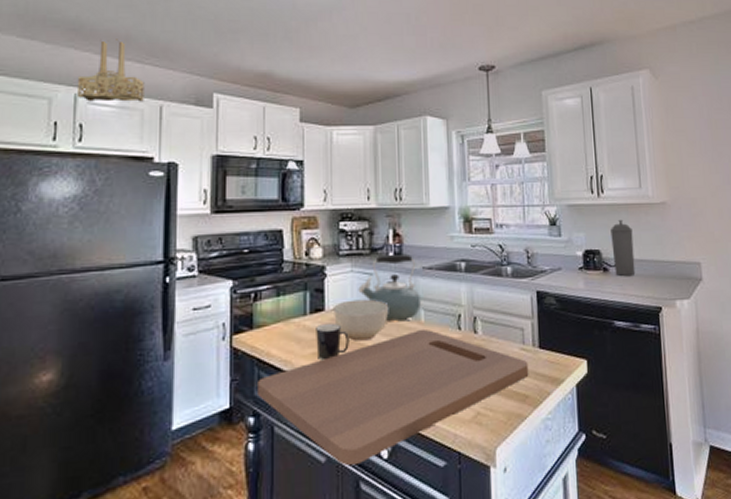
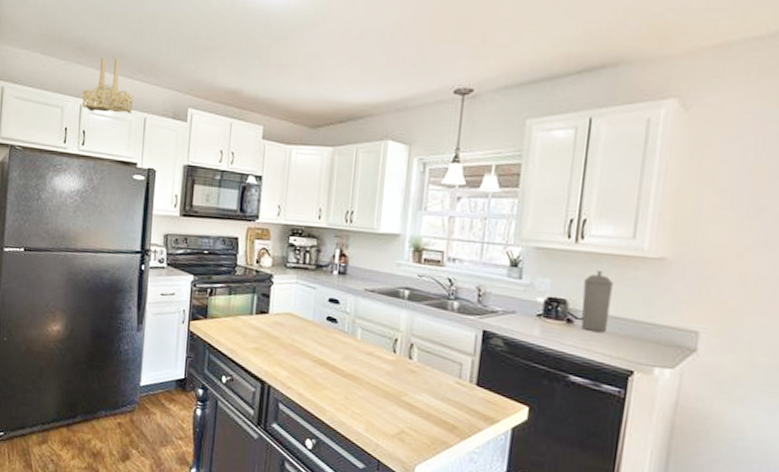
cutting board: present [258,330,529,466] -> none [207,346,462,448]
mug: present [316,322,349,361] -> none [258,324,288,356]
bowl: present [332,299,389,341] -> none [276,308,328,346]
kettle: present [358,254,422,322] -> none [301,272,360,336]

